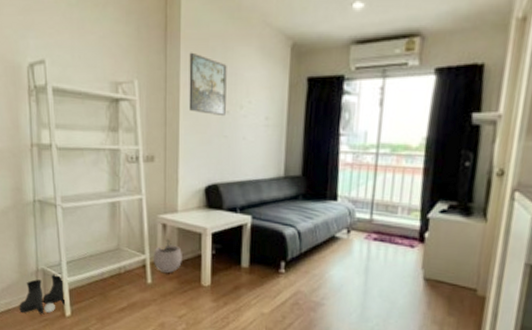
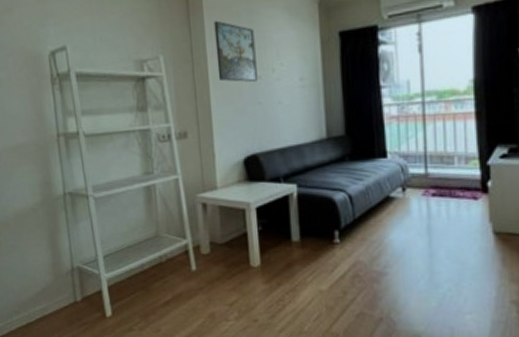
boots: present [19,273,66,314] -> none [55,269,106,318]
plant pot: present [154,239,182,273] -> none [195,219,227,256]

